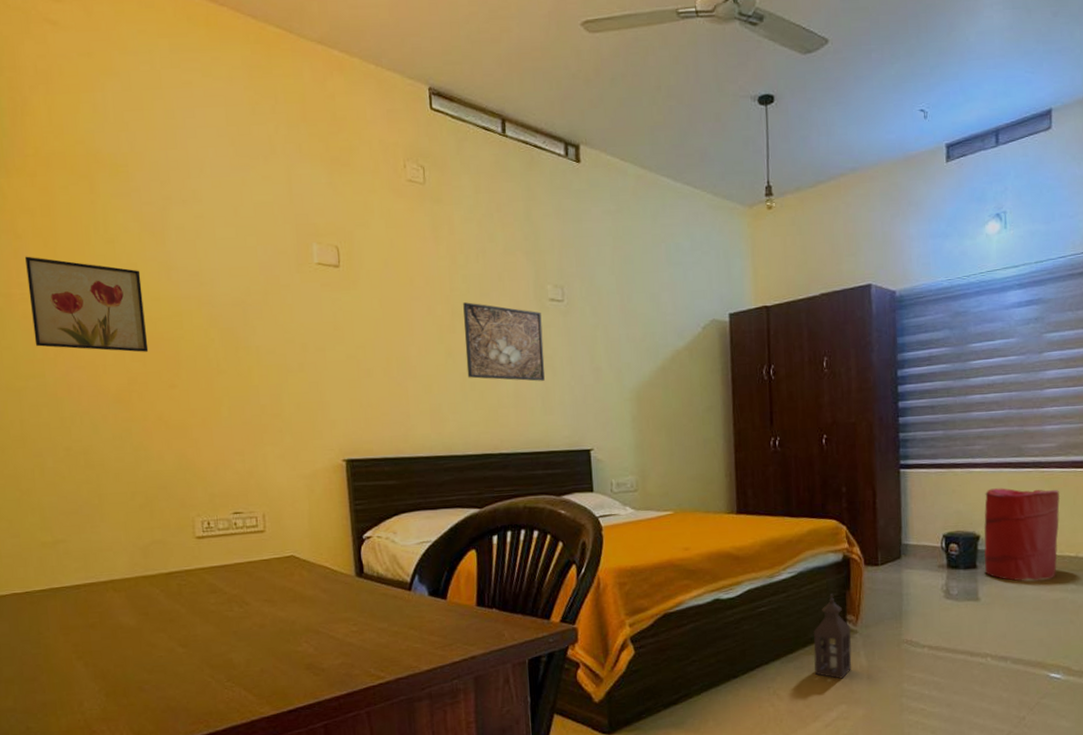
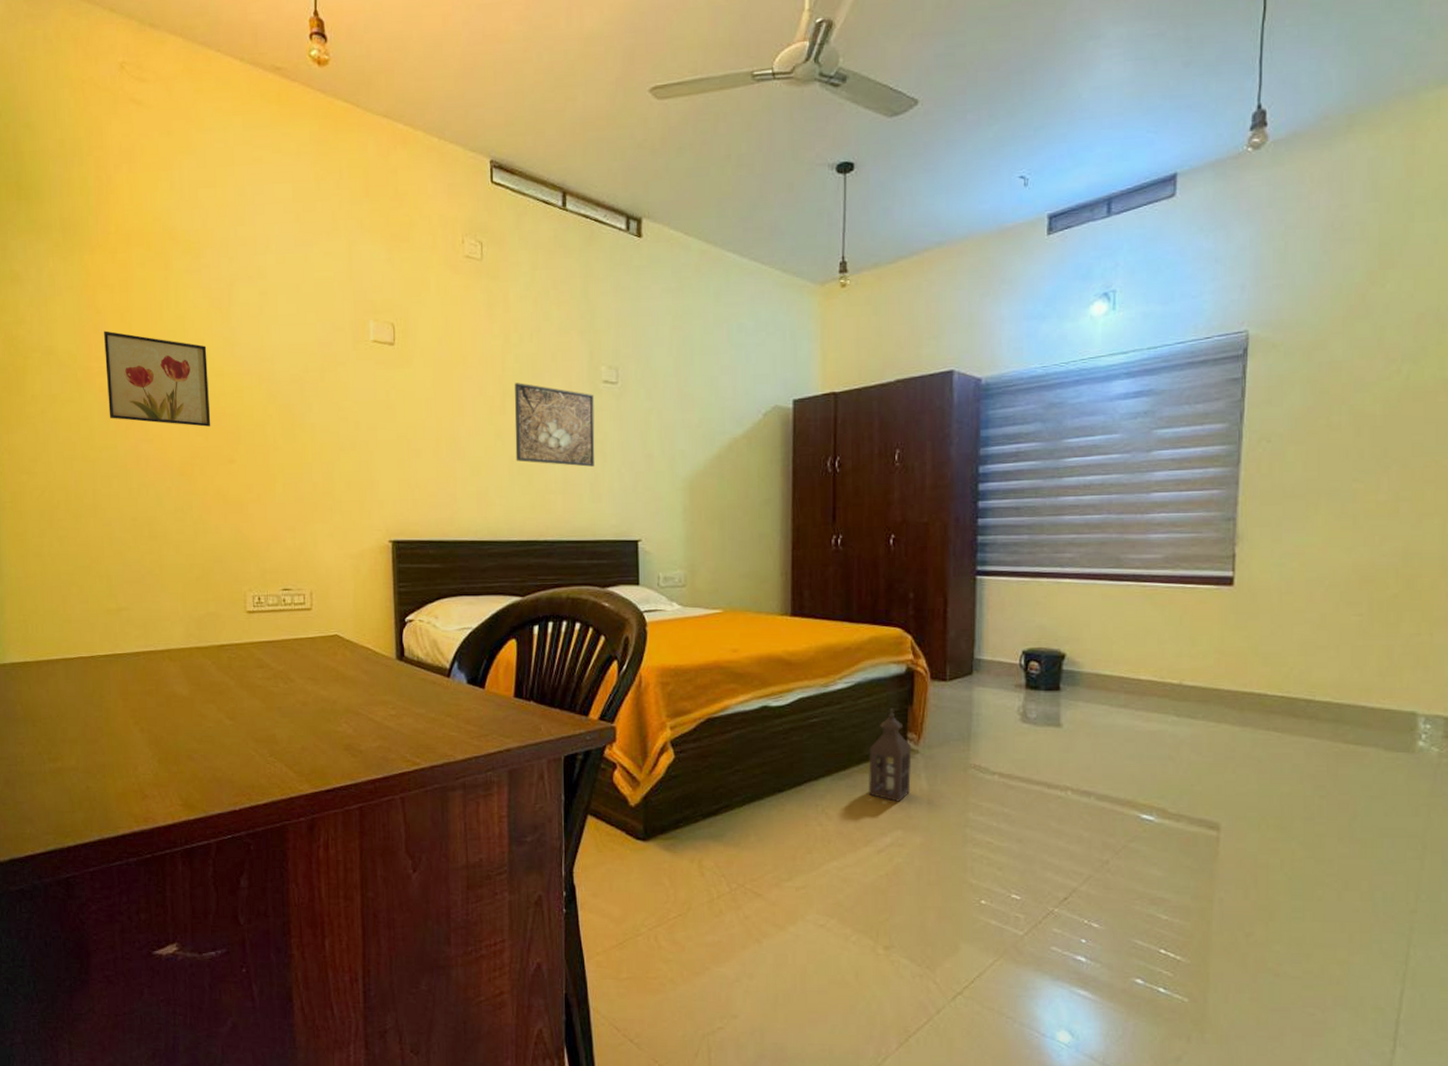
laundry hamper: present [983,488,1060,582] -> none [1070,602,1164,710]

